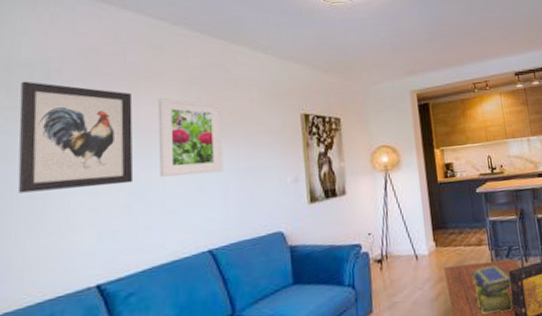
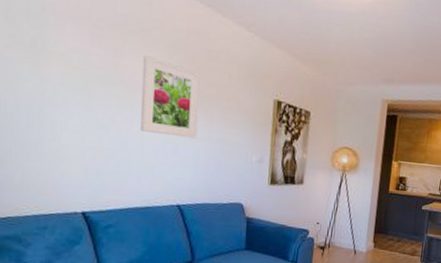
wall art: present [17,81,134,193] -> none [17,11,120,131]

